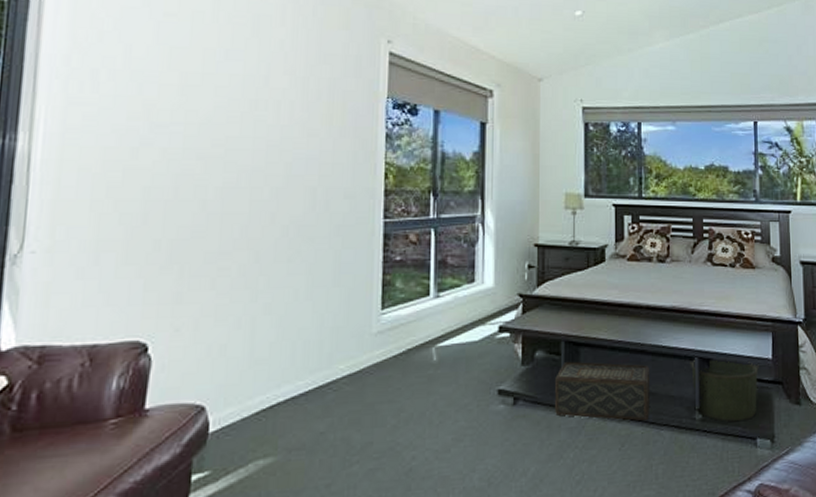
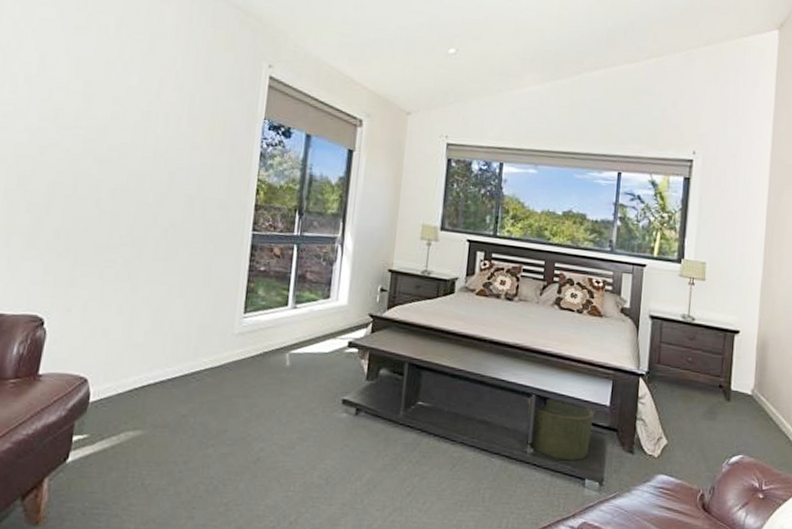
woven basket: present [555,361,651,422] -> none [393,382,487,448]

